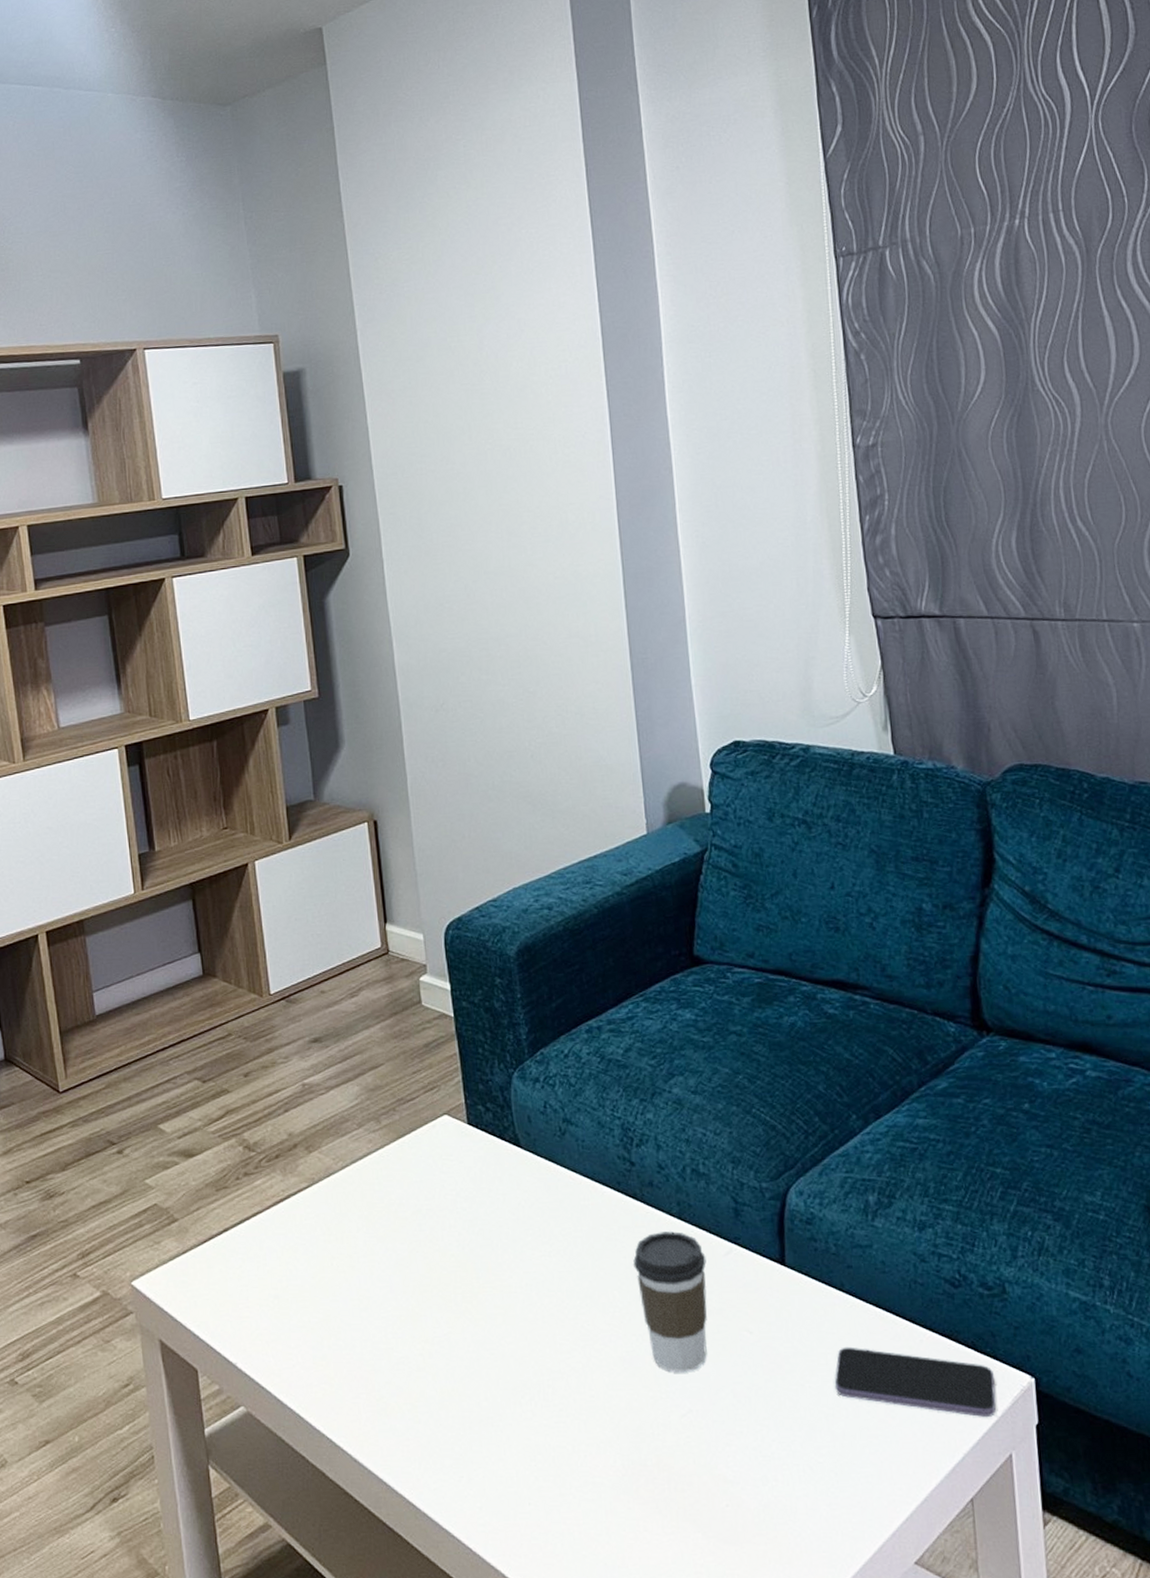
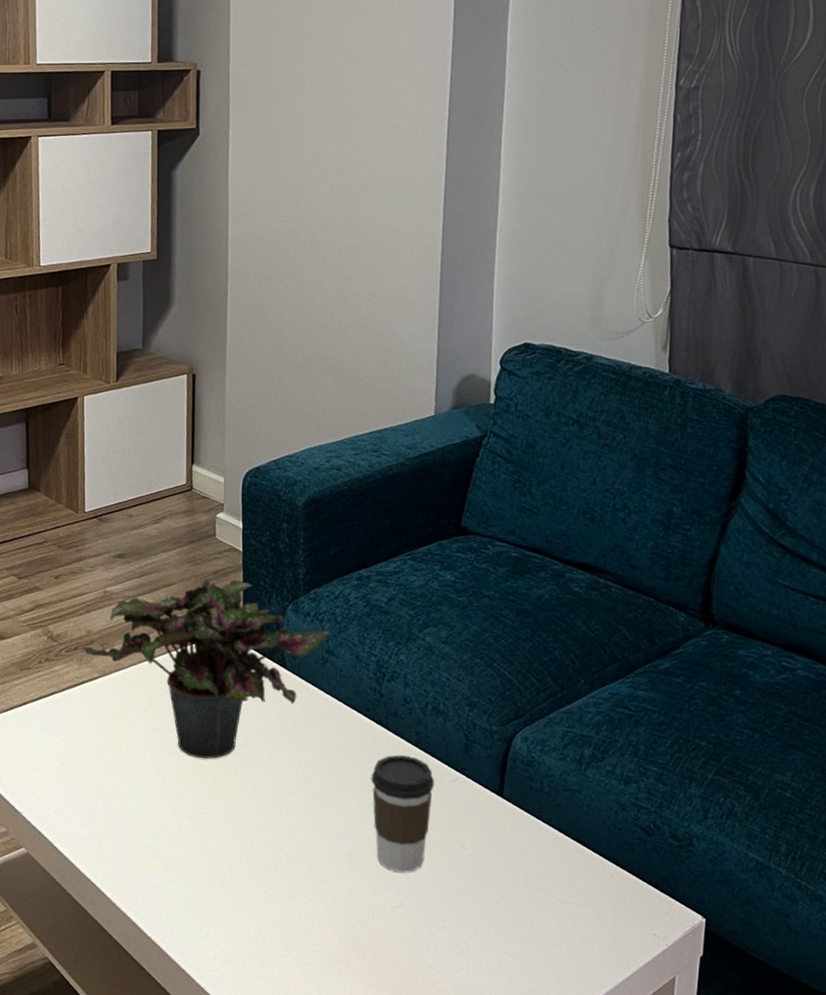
potted plant: none [284,1050,565,1268] -> present [82,579,330,759]
smartphone: present [834,1346,997,1417] -> none [530,870,671,945]

